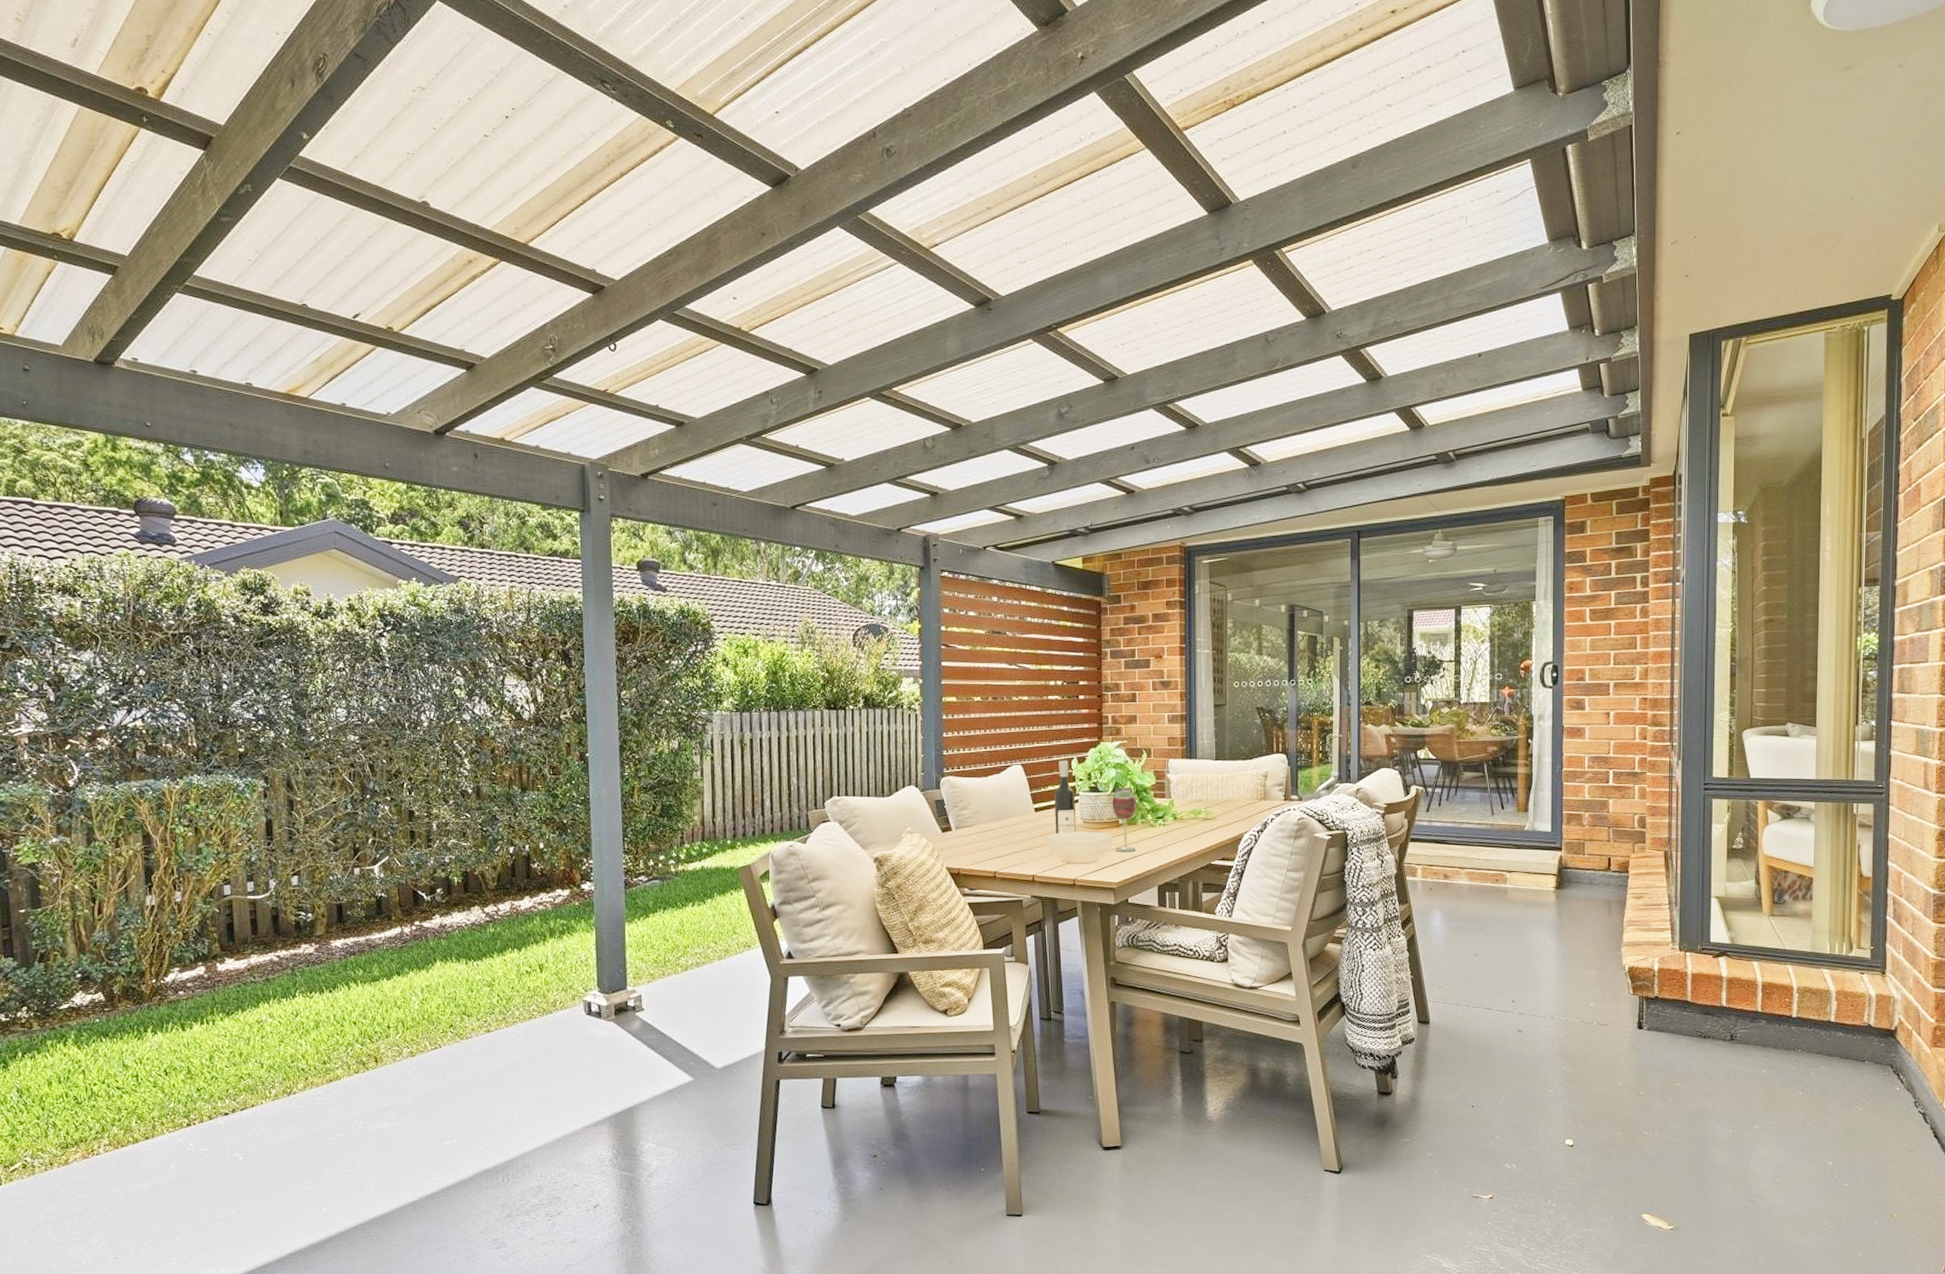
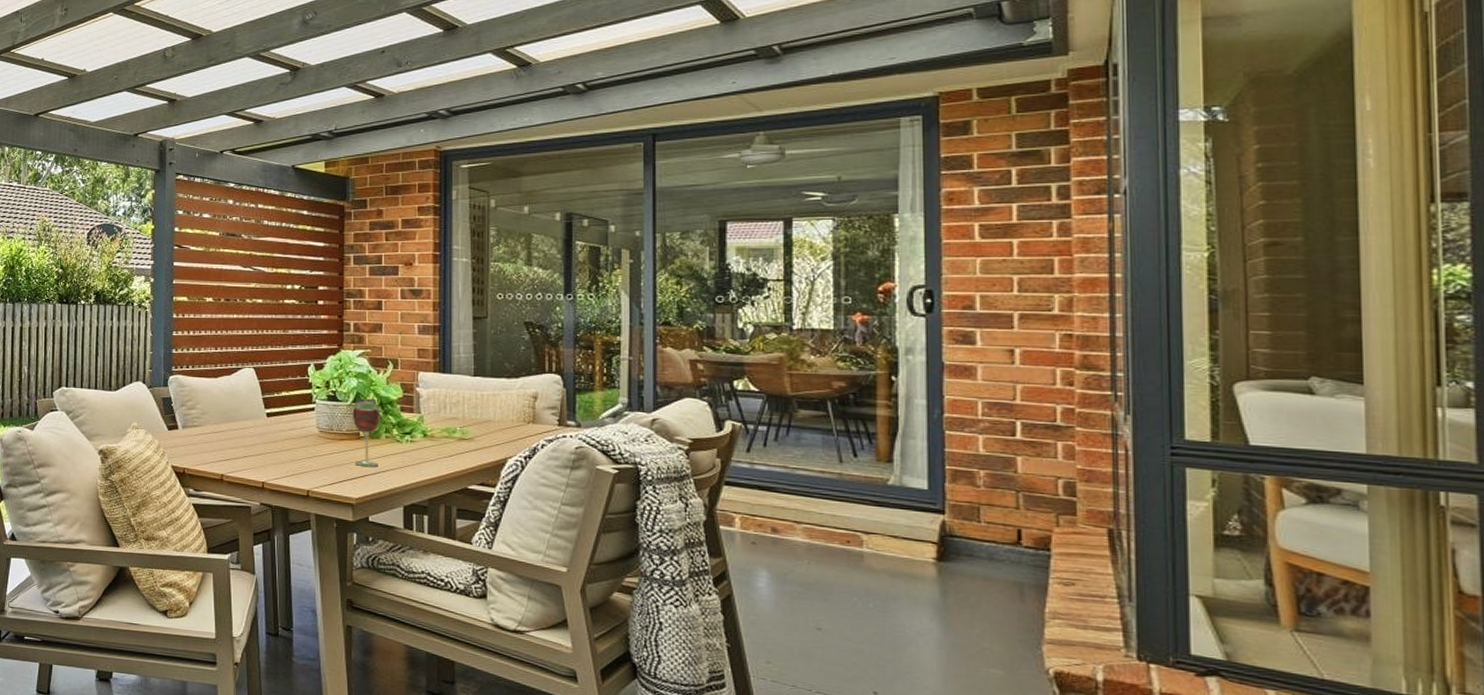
bowl: present [1045,831,1113,864] -> none [277,440,353,476]
bottle: present [1054,760,1077,834] -> none [288,366,312,442]

